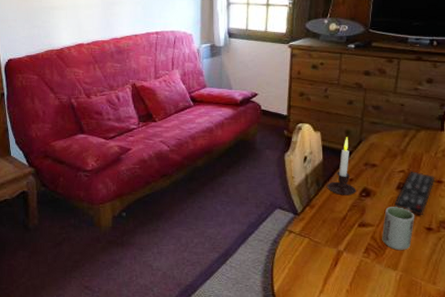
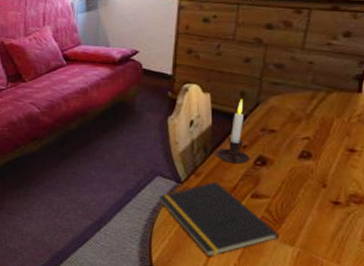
notepad: none [279,212,383,284] -> present [159,181,279,257]
cup: present [382,207,415,251] -> none [278,177,320,226]
remote control: present [394,171,436,216] -> none [295,138,348,189]

